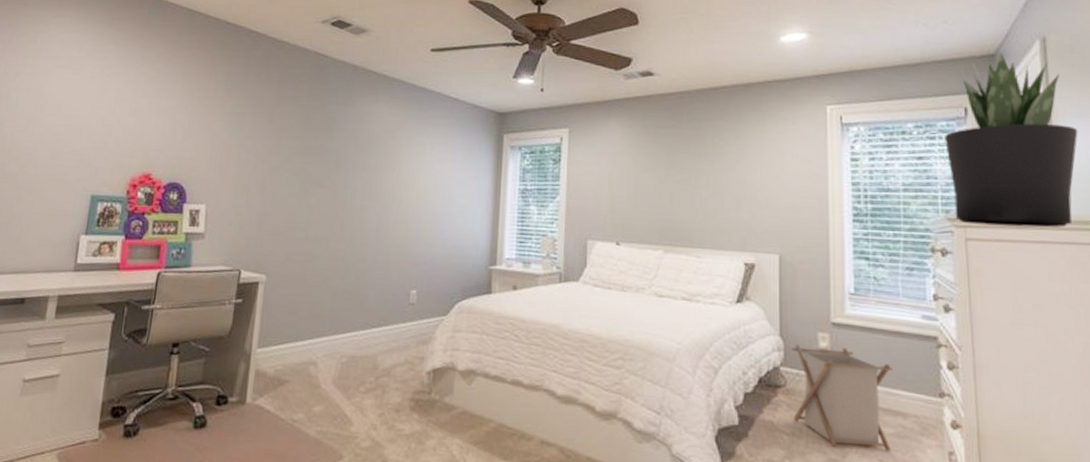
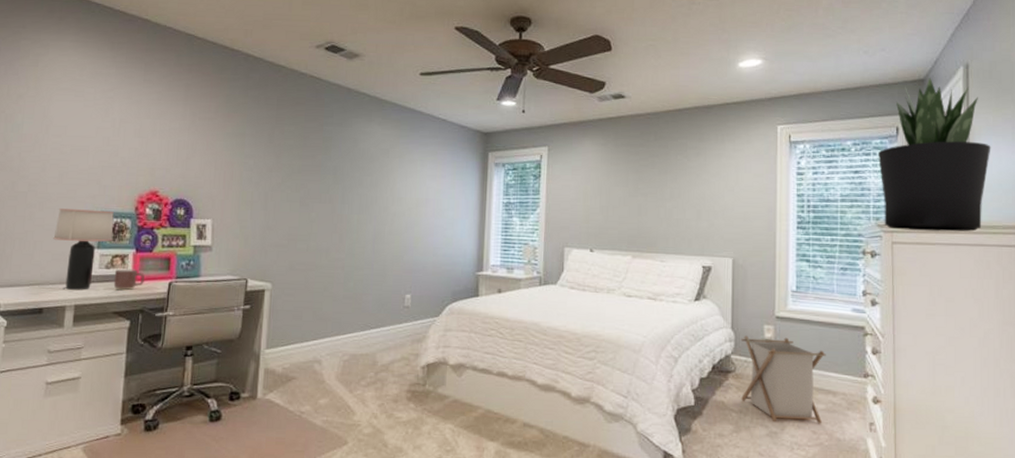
table lamp: none [40,191,105,280] -> present [53,208,114,290]
mug: none [99,256,133,281] -> present [113,268,145,291]

